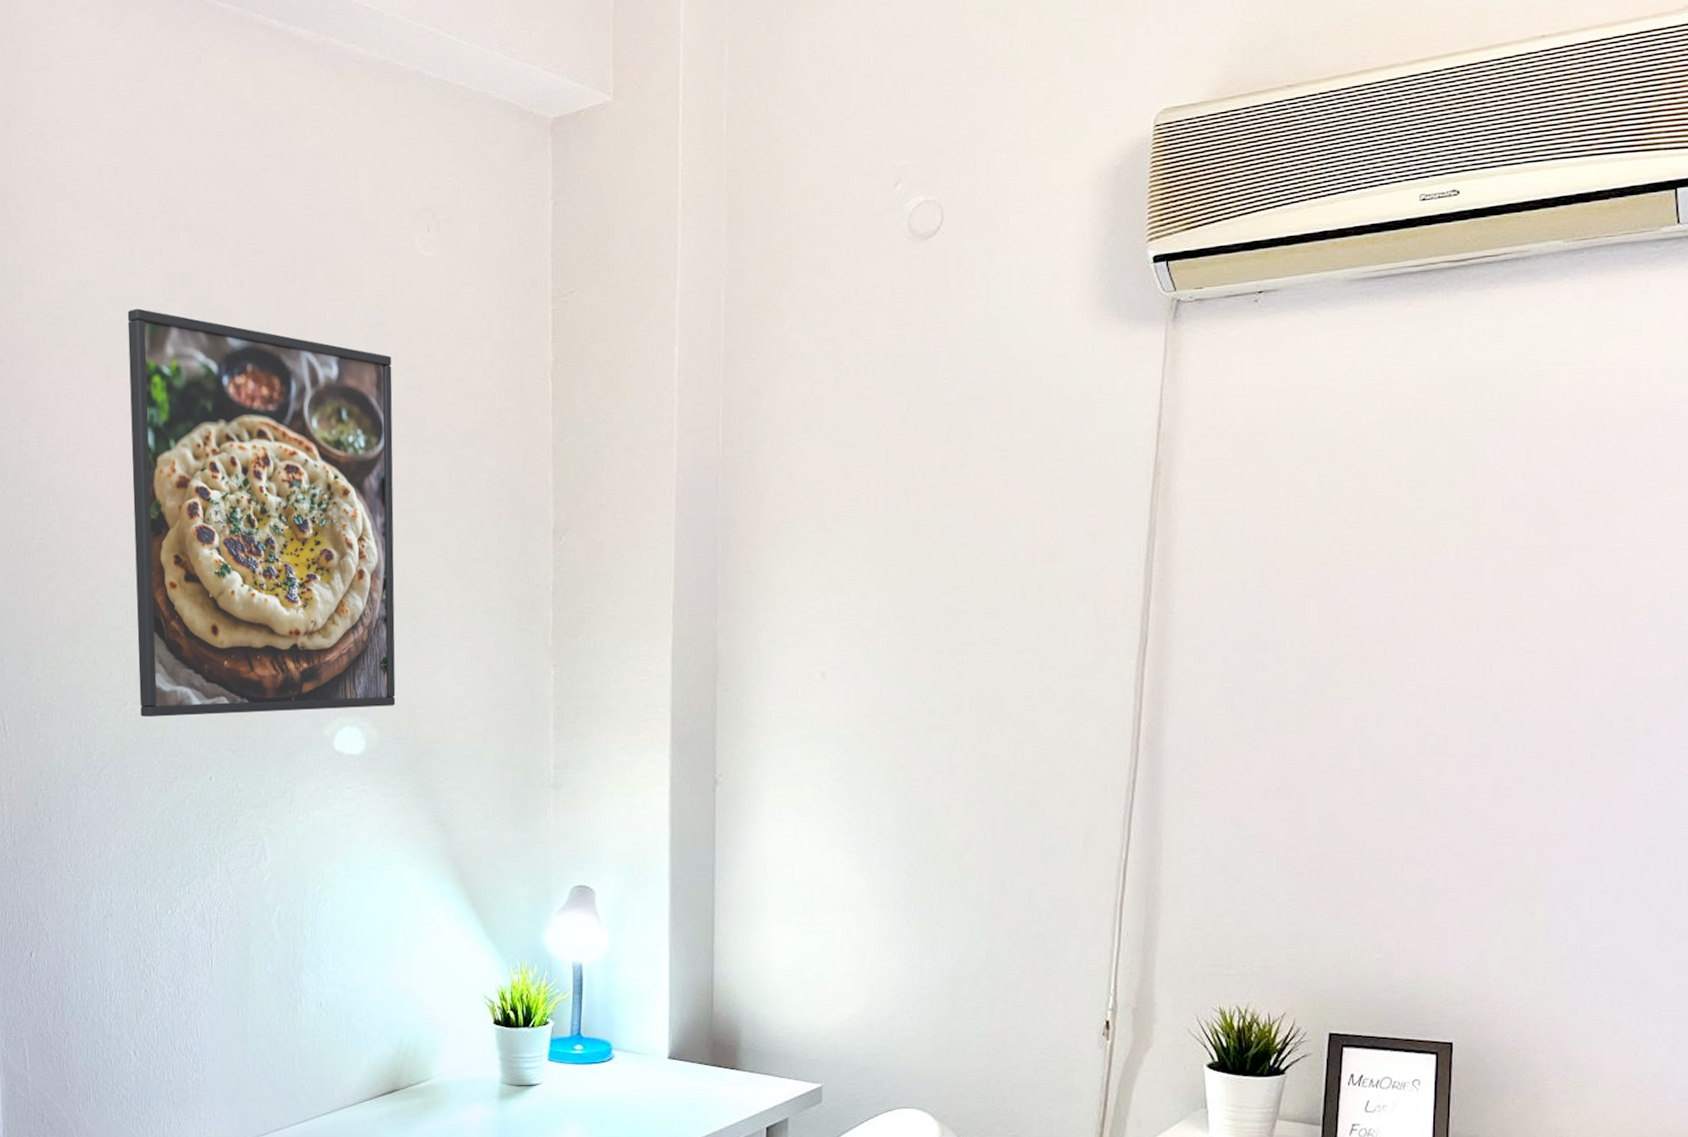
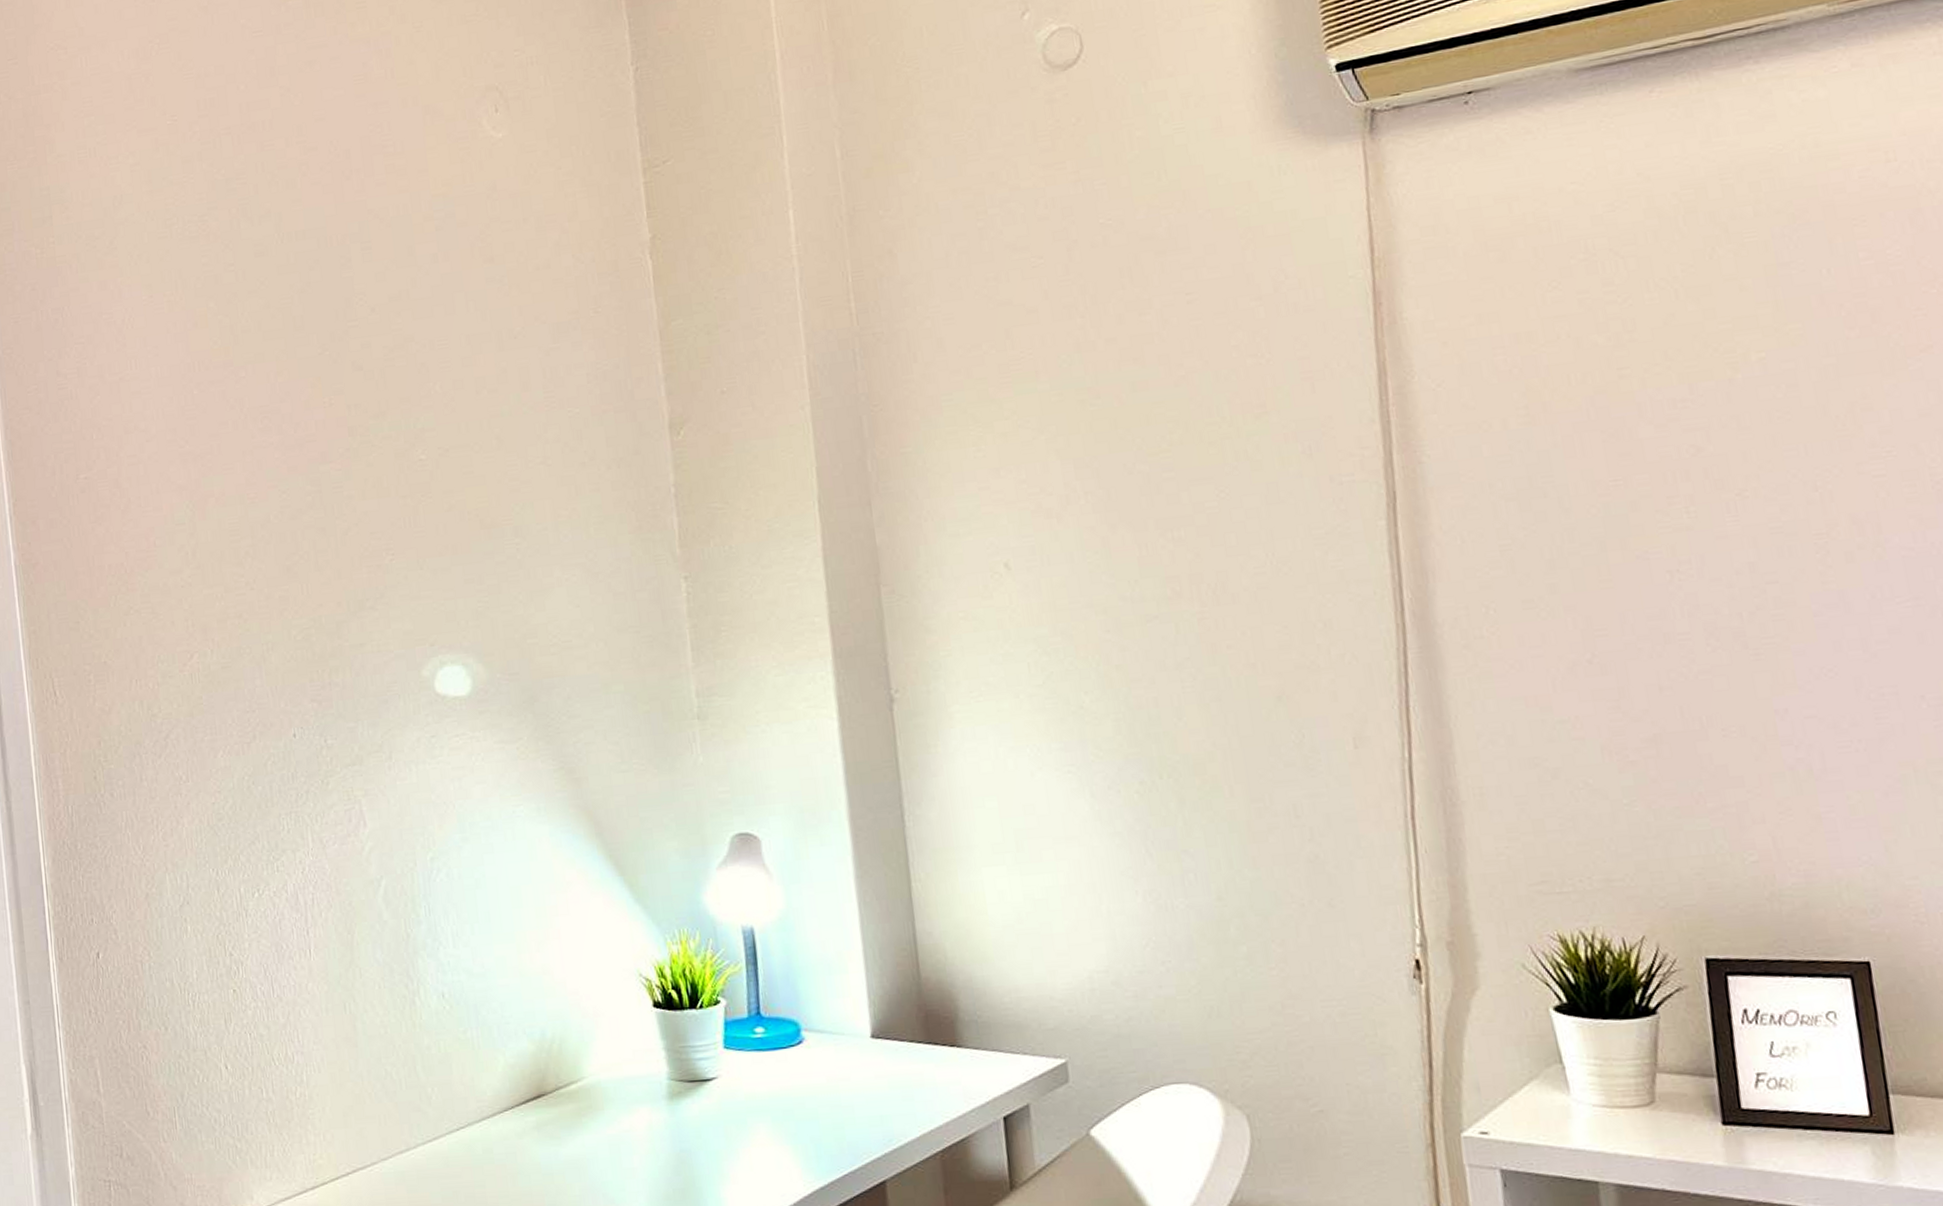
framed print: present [127,308,396,718] -> none [168,220,503,671]

